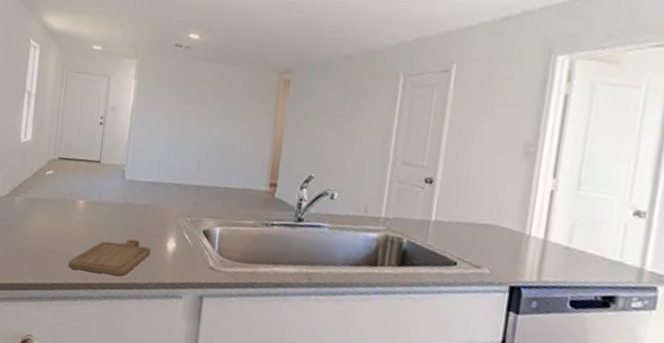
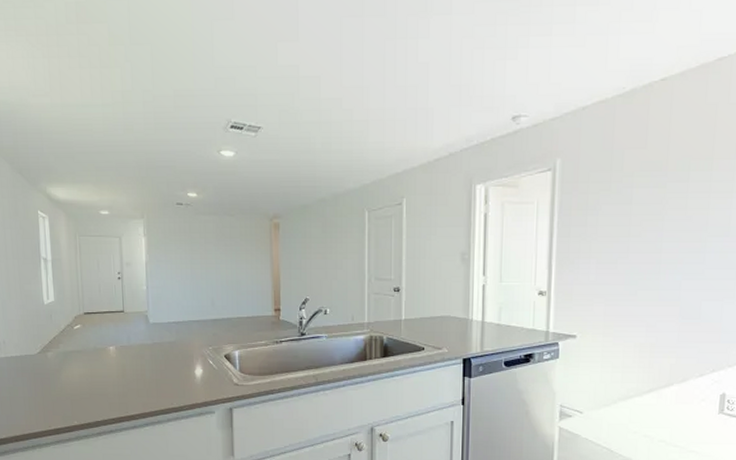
chopping board: present [68,239,152,276] -> none [109,372,182,406]

